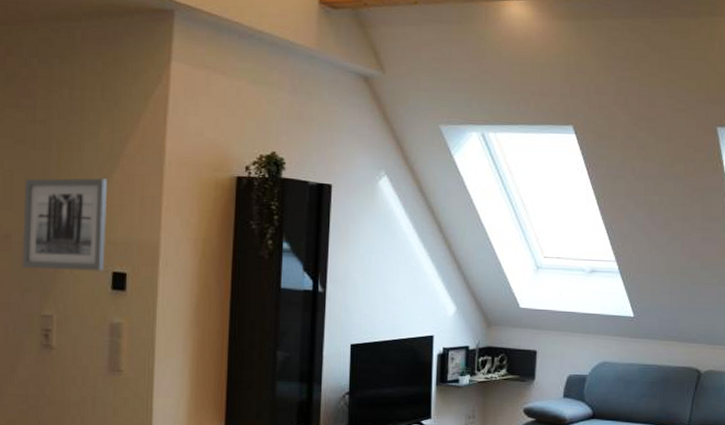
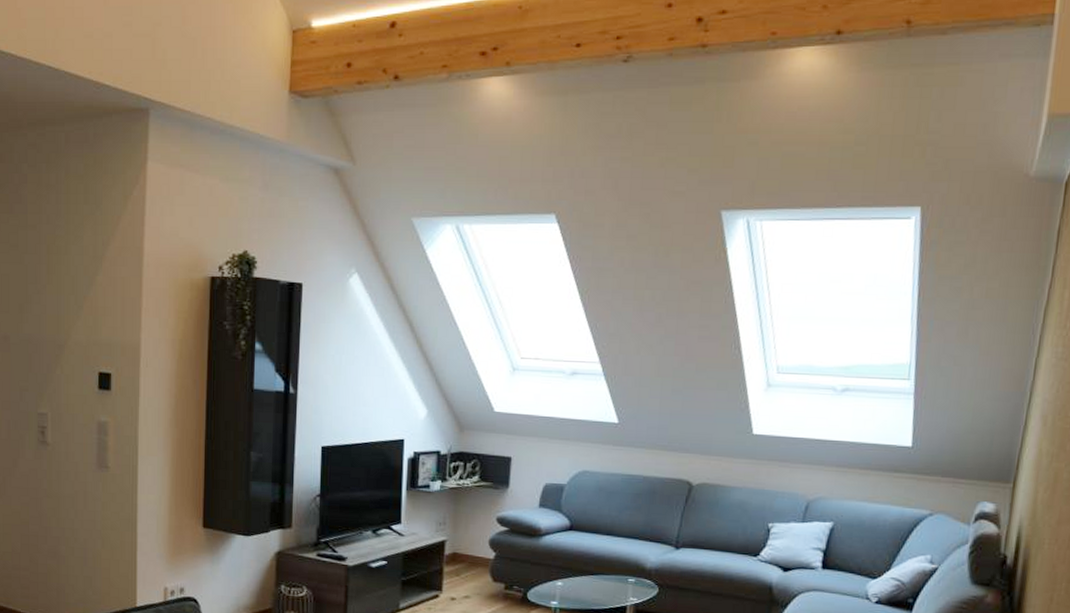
wall art: present [22,178,108,271] -> none [19,280,93,371]

